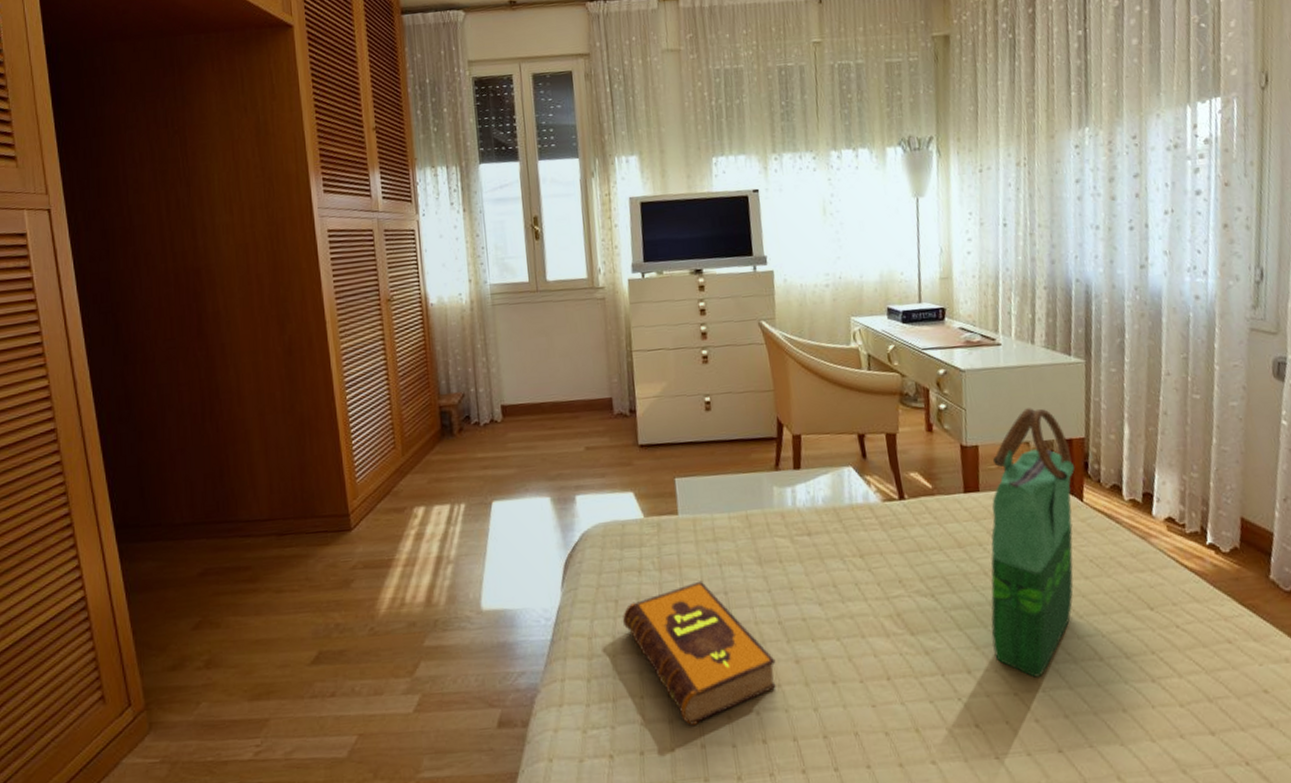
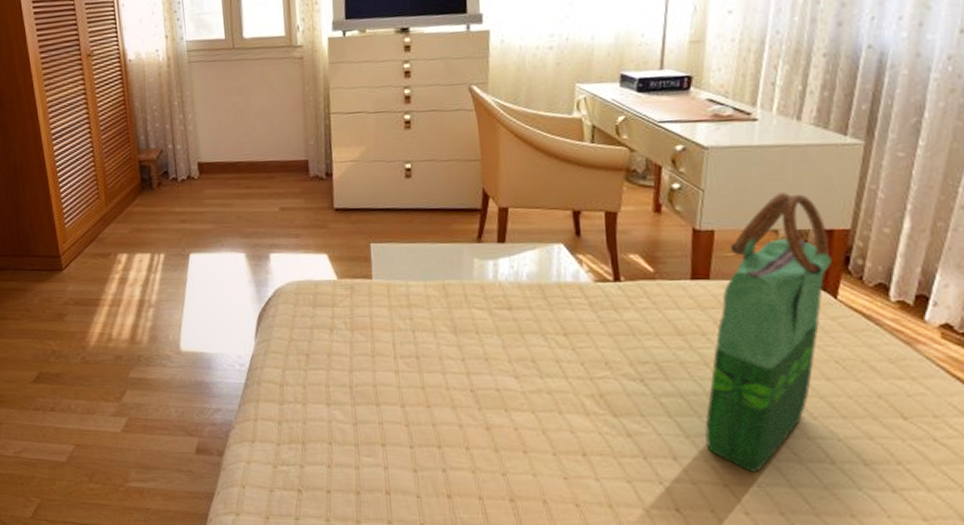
hardback book: present [622,581,776,725] -> none [313,344,466,473]

